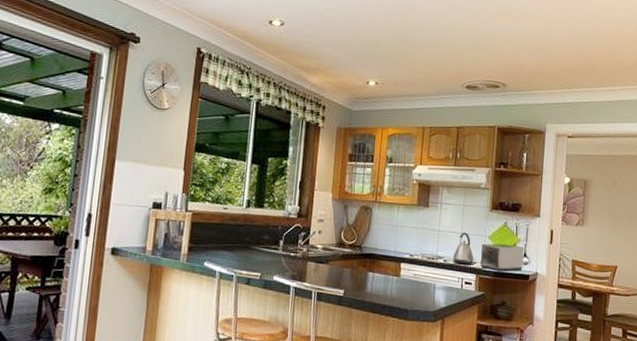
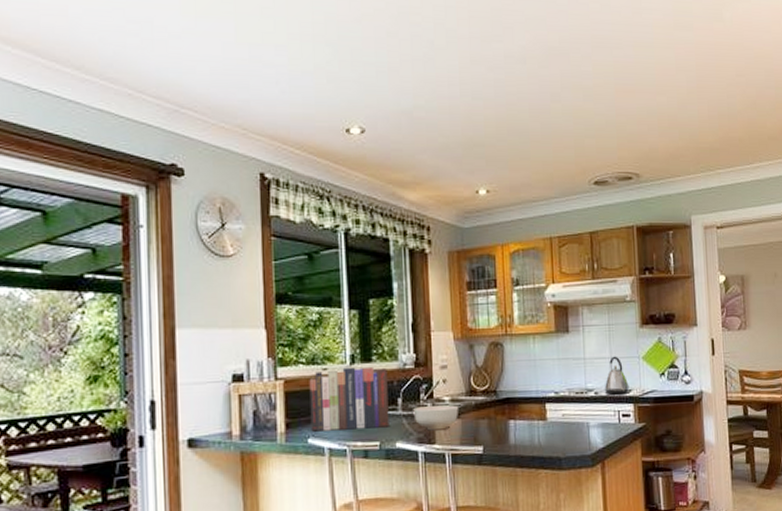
books: none [207,209,275,263] -> present [309,366,389,432]
bowl: none [291,249,329,272] -> present [413,405,459,431]
toaster: present [480,243,525,272] -> none [635,362,686,397]

